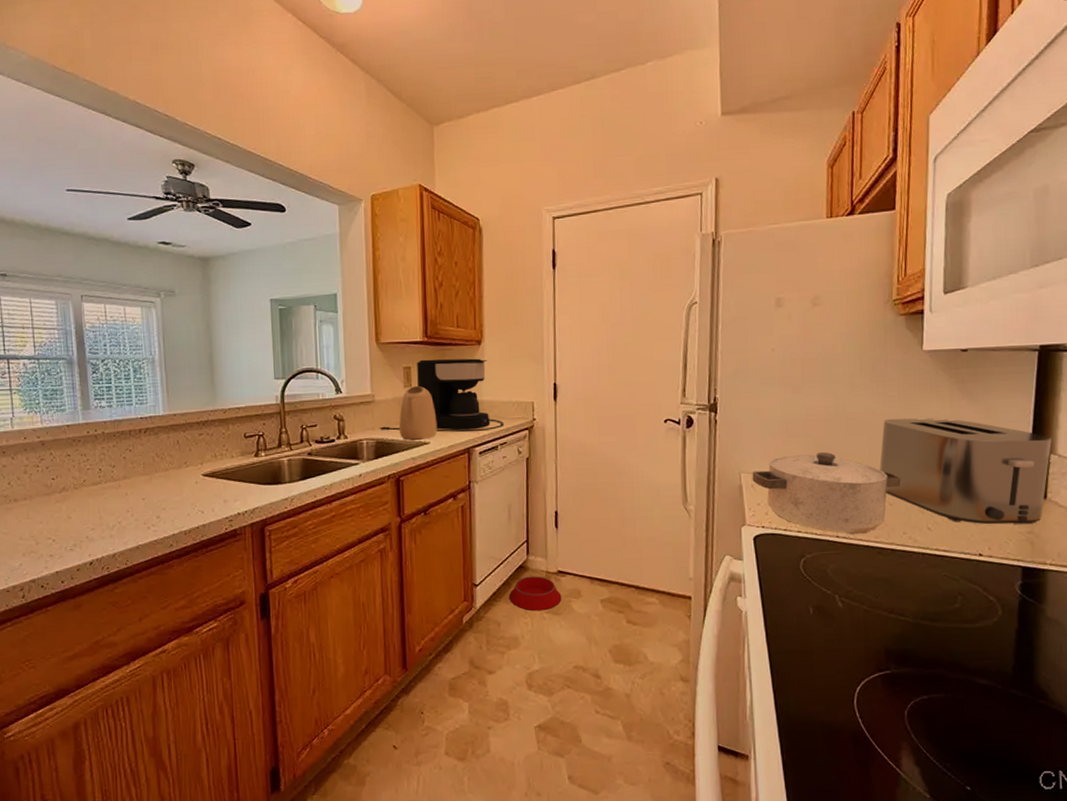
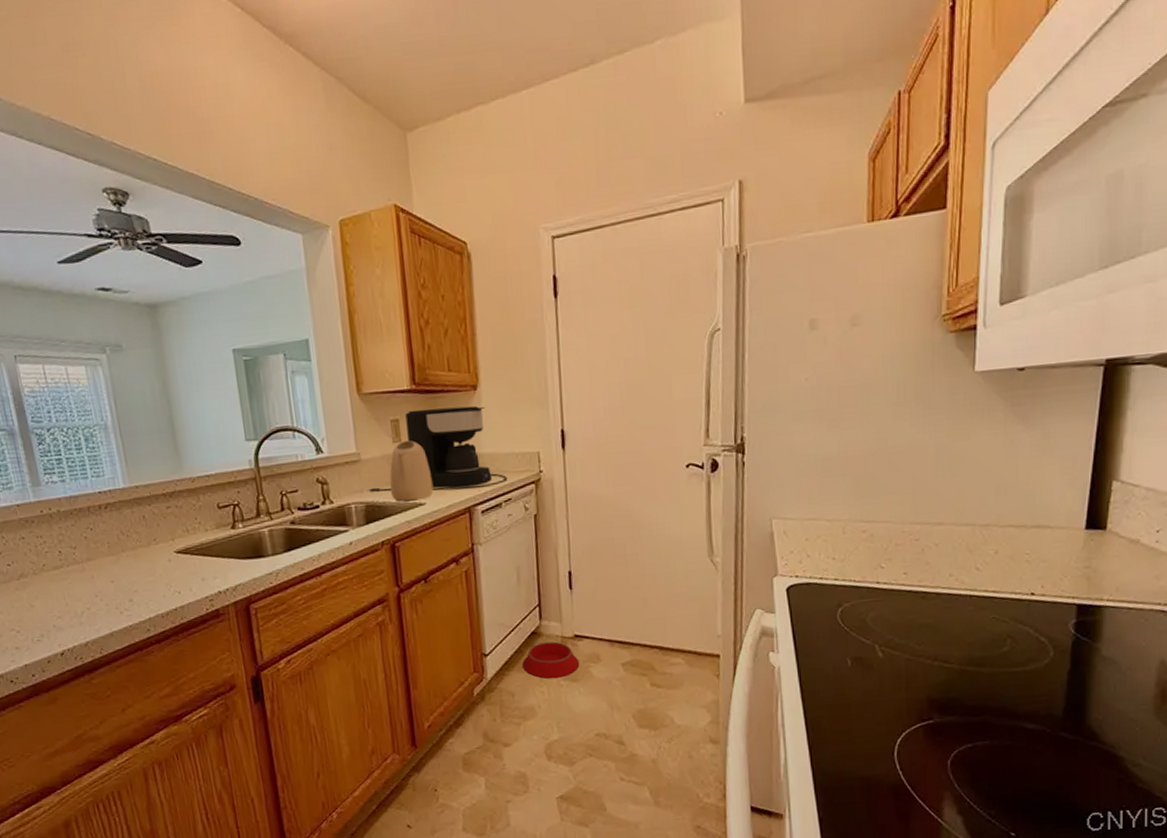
cooking pot: present [752,452,901,534] -> none [784,491,948,579]
toaster: present [879,417,1052,525] -> none [924,446,1115,562]

